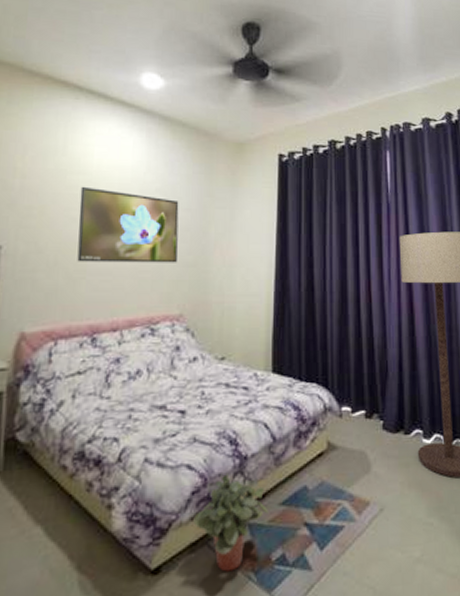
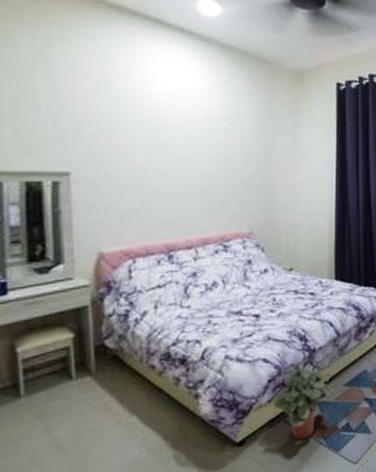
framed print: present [77,186,179,263] -> none [145,113,244,187]

